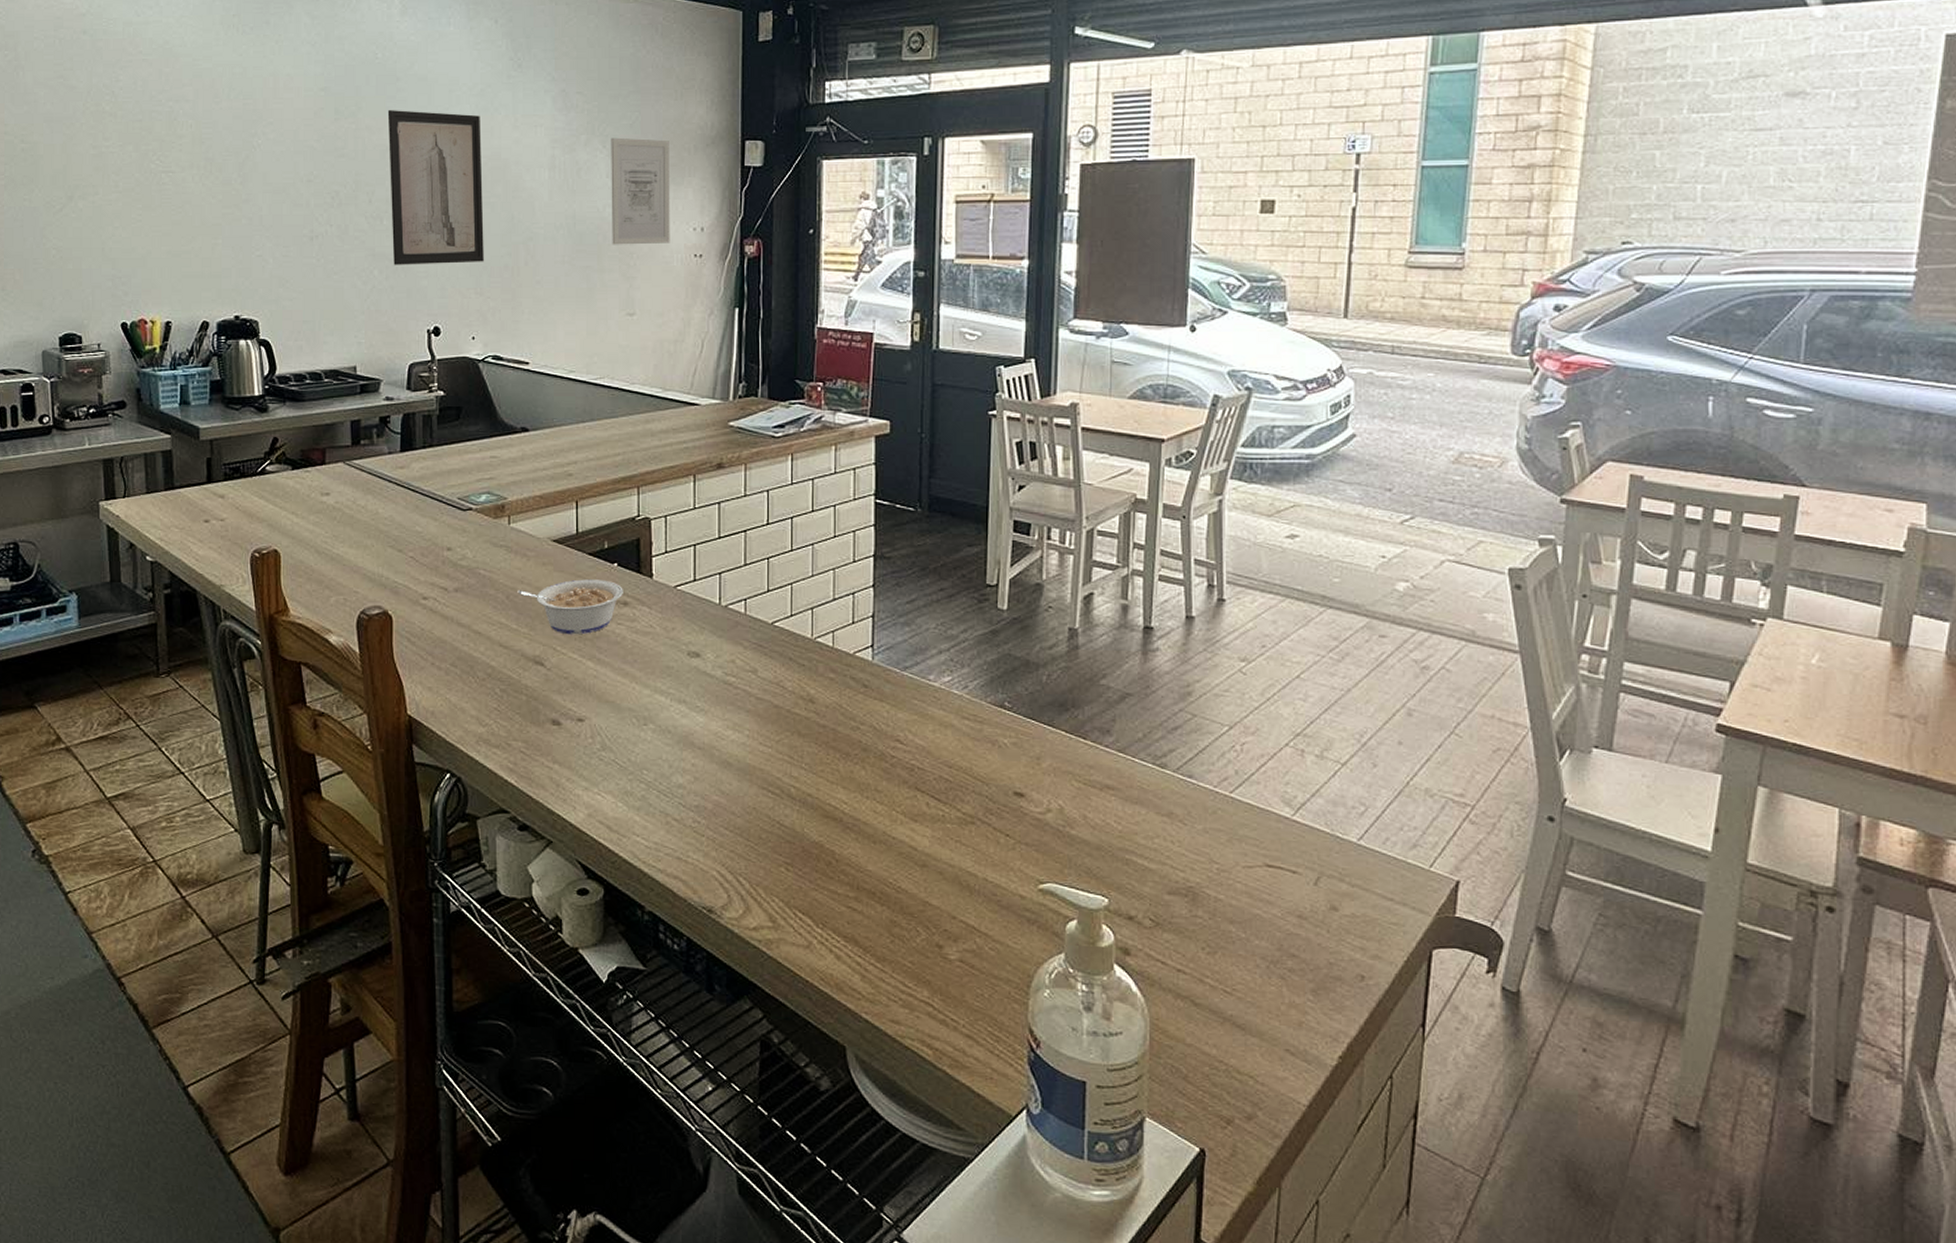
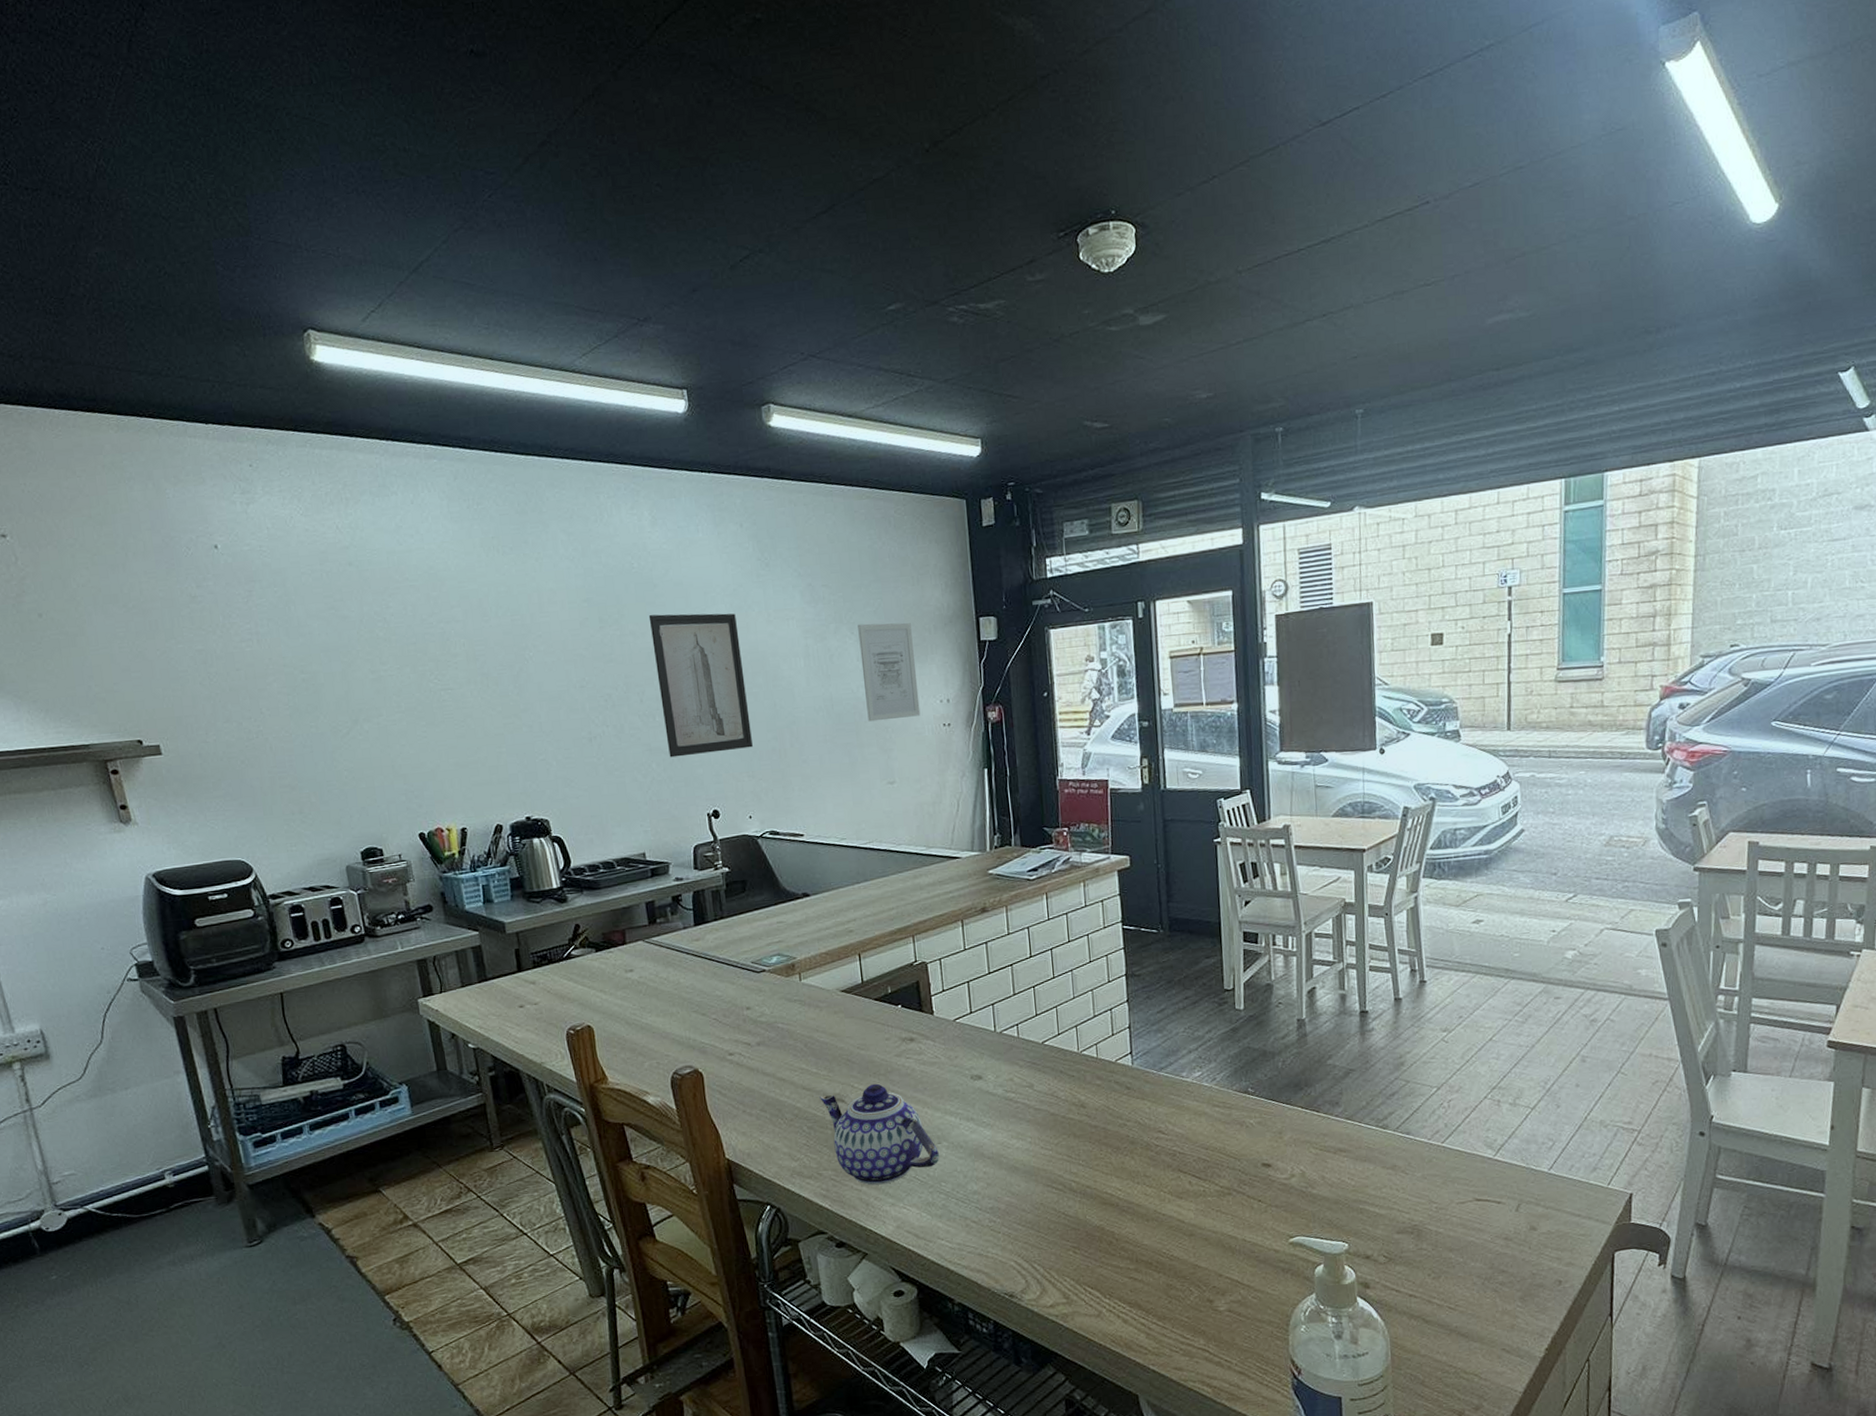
legume: present [517,579,623,635] -> none [814,1021,909,1073]
teapot: none [517,649,643,765] -> present [820,1083,939,1186]

